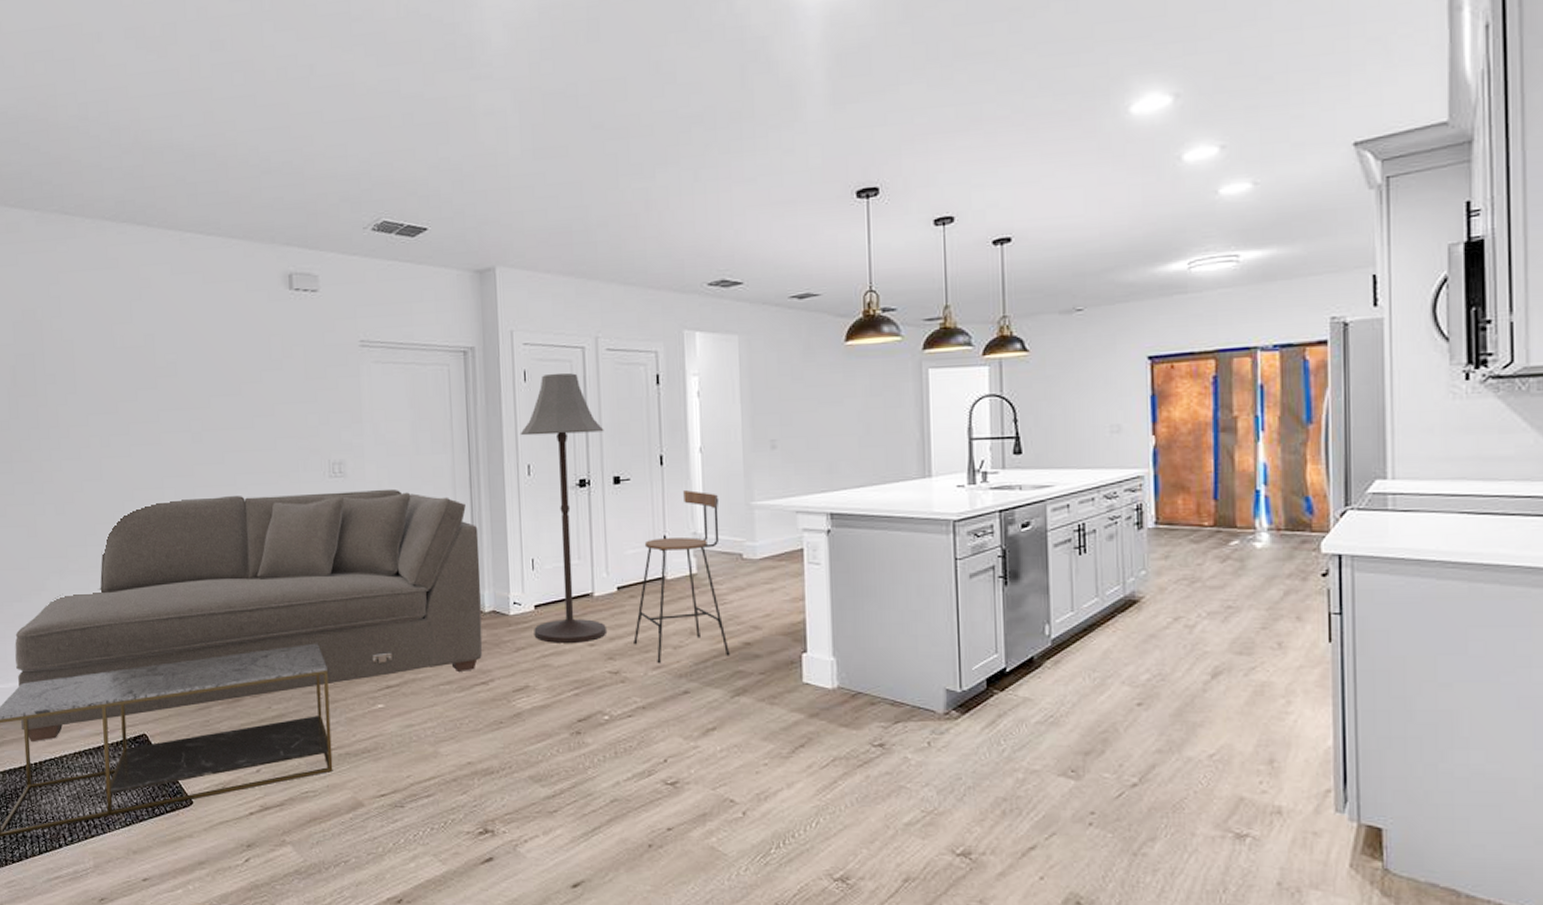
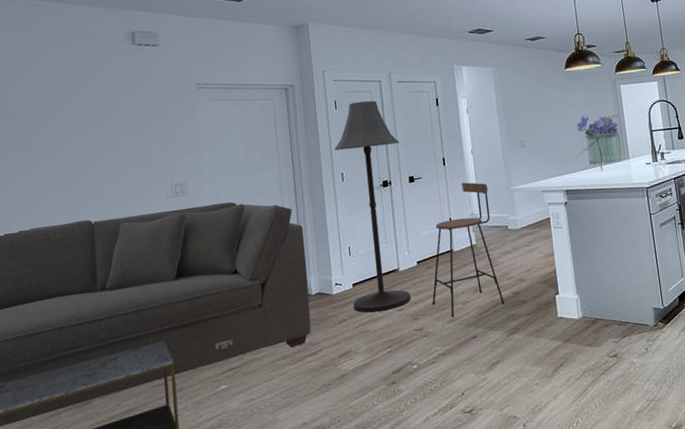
flower bouquet: none [848,409,921,491] -> present [575,113,623,171]

